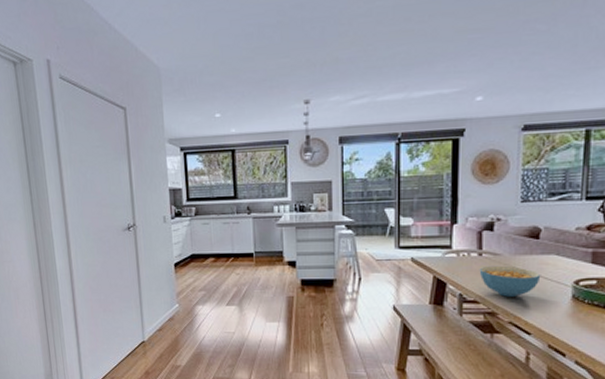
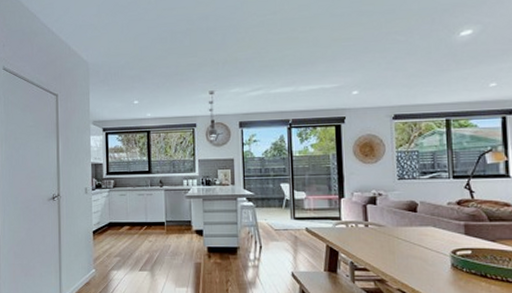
cereal bowl: present [479,265,541,297] -> none [366,236,422,265]

